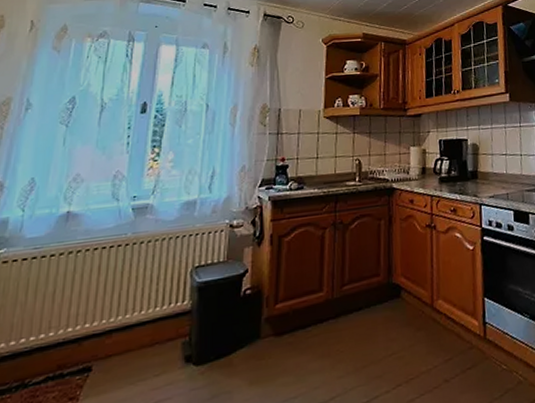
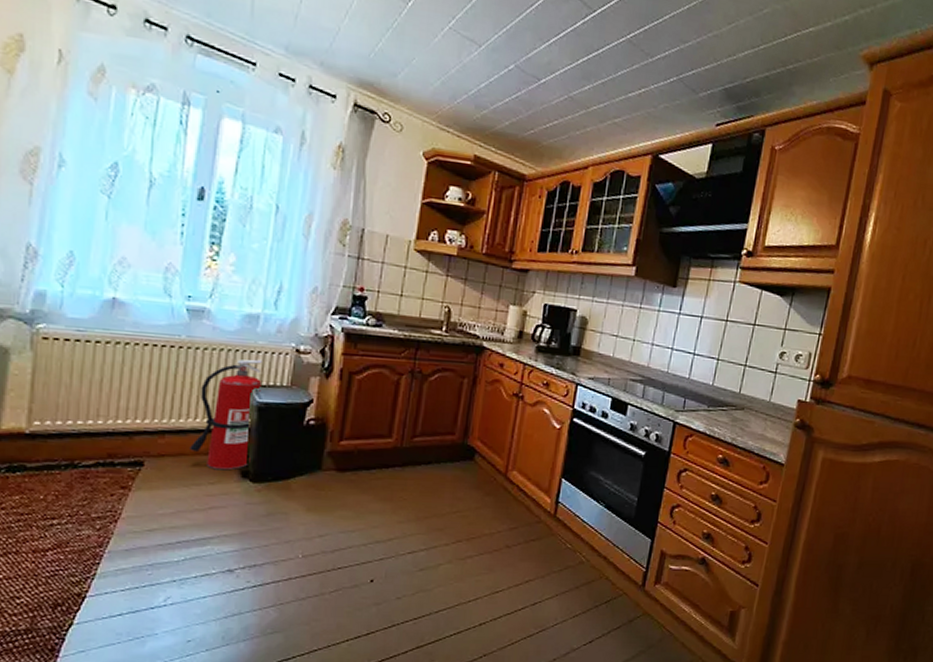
fire extinguisher: none [135,241,200,361] -> present [190,359,262,471]

